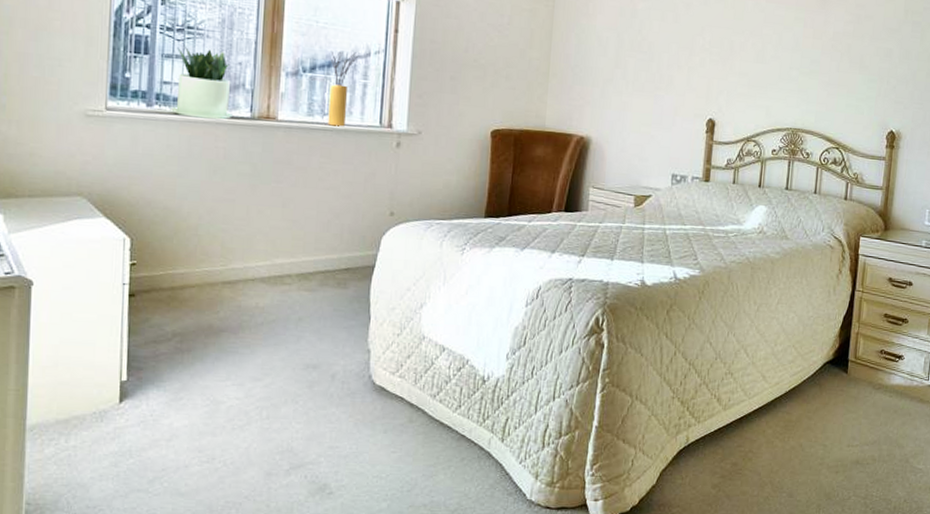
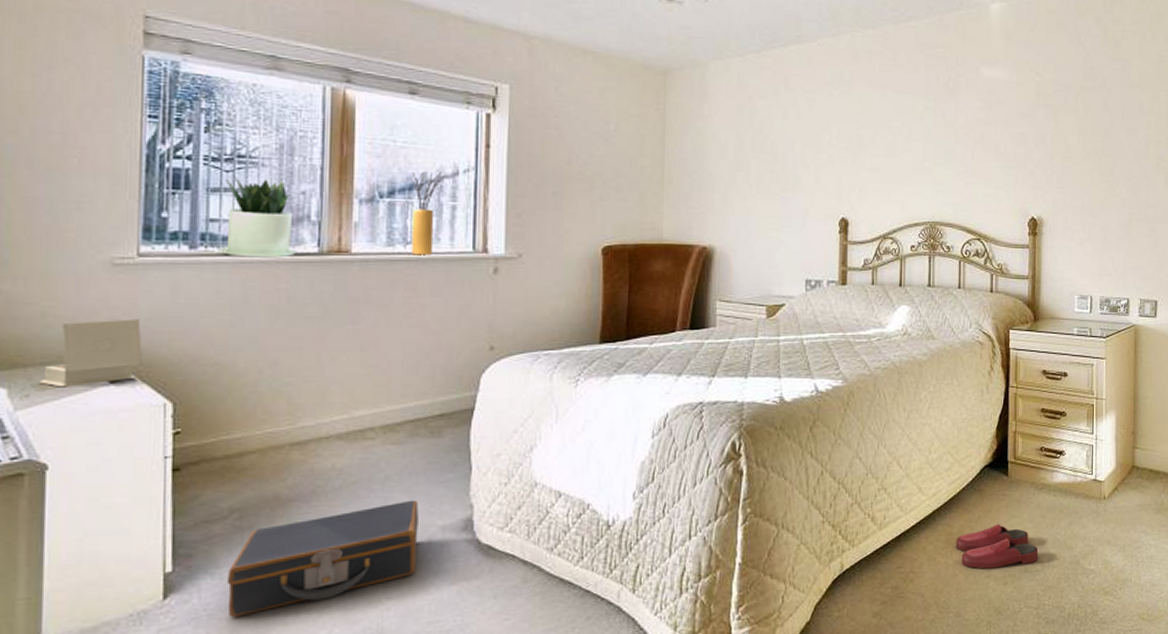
jewelry box: none [27,162,108,218] -> present [39,319,142,388]
suitcase: none [169,340,325,424] -> present [226,500,419,617]
slippers: none [793,417,871,457] -> present [955,524,1039,569]

